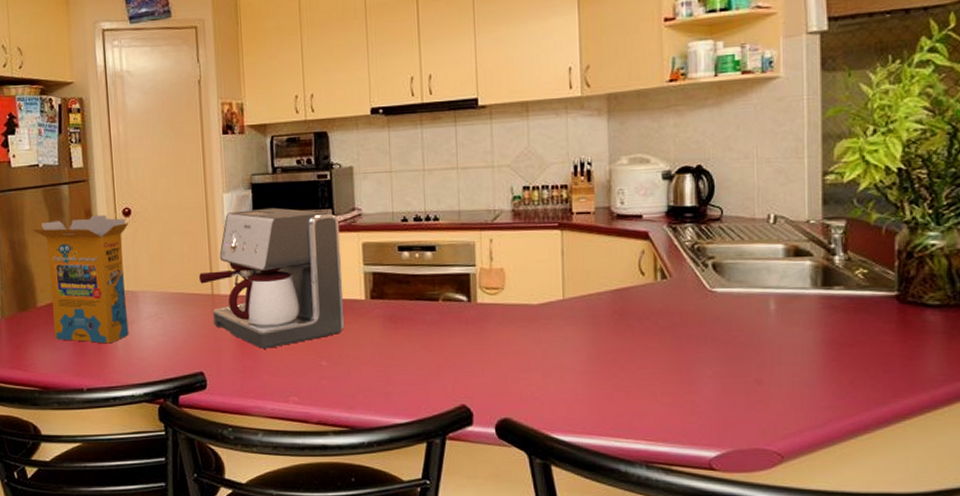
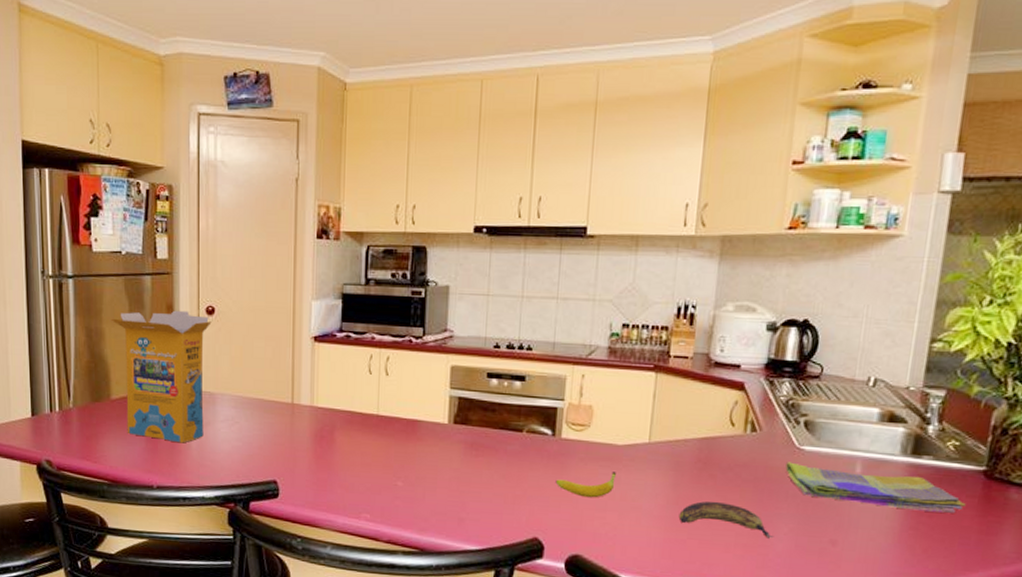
coffee maker: present [199,207,345,349] -> none [280,320,430,464]
fruit: none [476,331,535,360] -> present [555,472,616,498]
banana: none [602,351,699,384] -> present [678,501,774,539]
dish towel: none [700,305,884,342] -> present [785,462,966,513]

